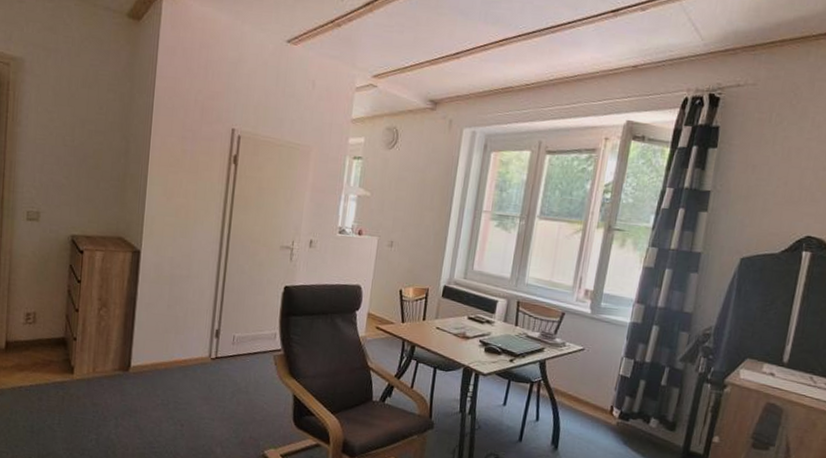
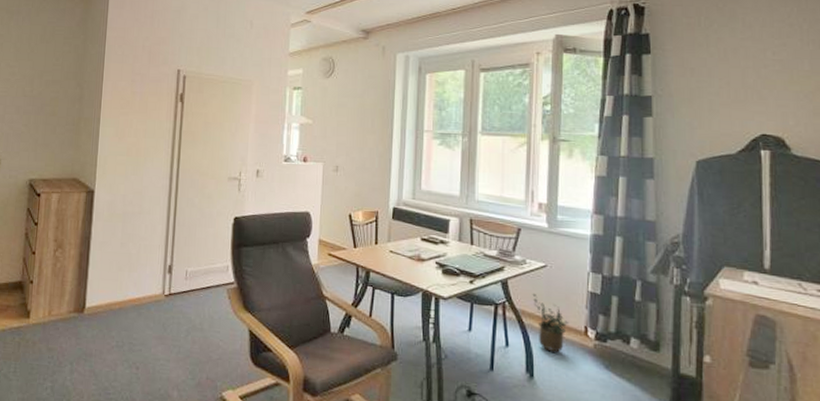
potted plant: none [567,374,598,429] -> present [532,294,570,354]

